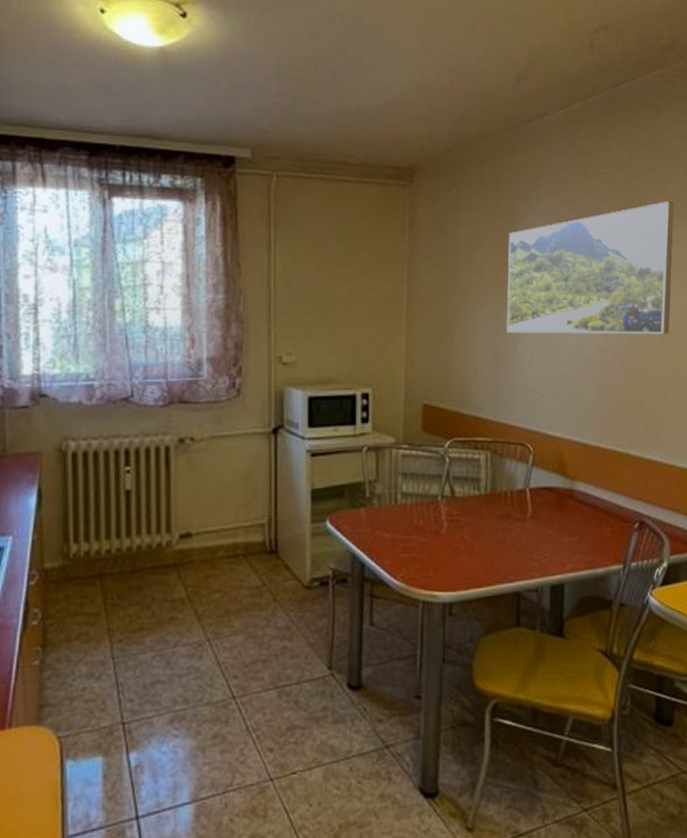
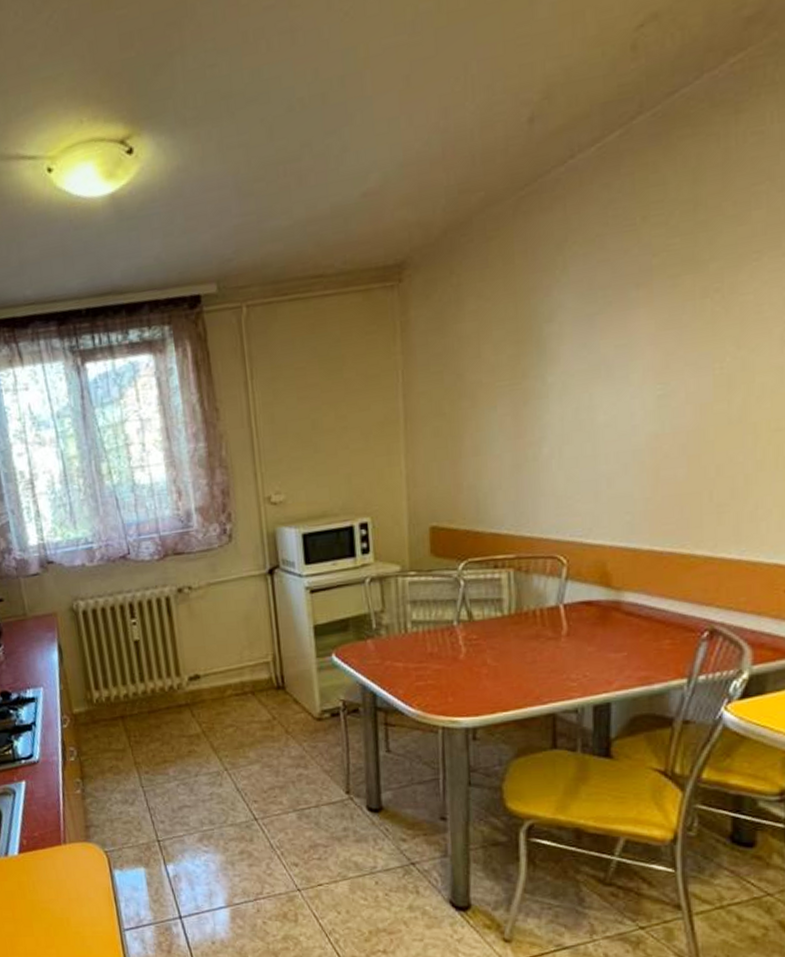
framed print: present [506,201,674,334] -> none [525,232,762,435]

